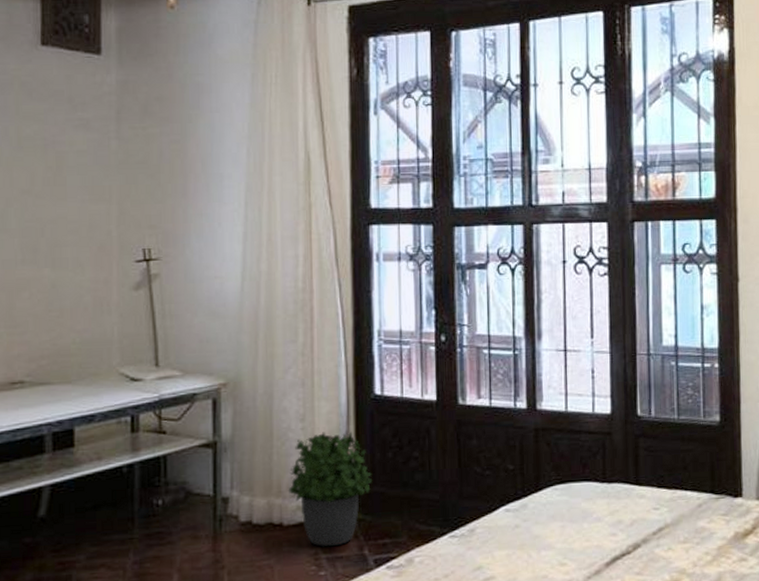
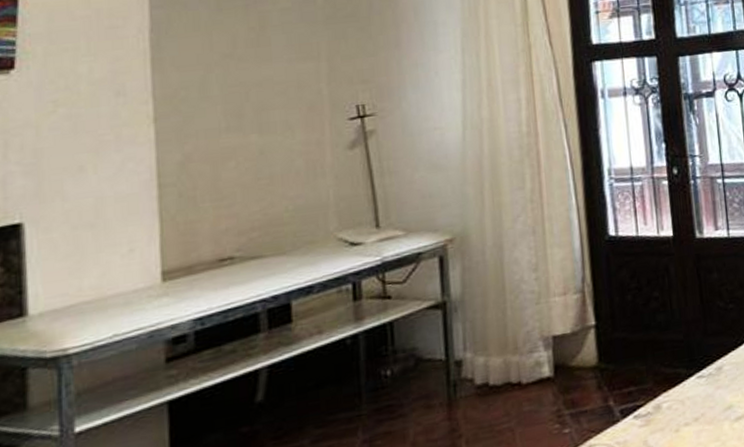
potted plant: present [287,432,373,547] -> none [524,277,613,403]

